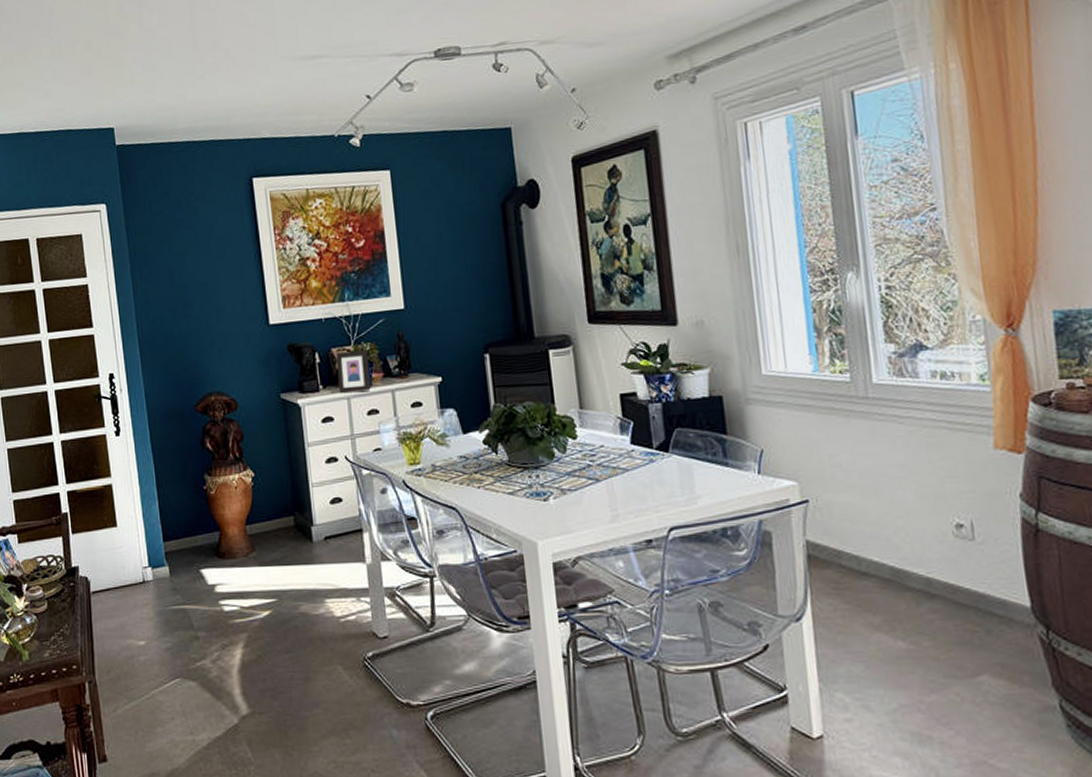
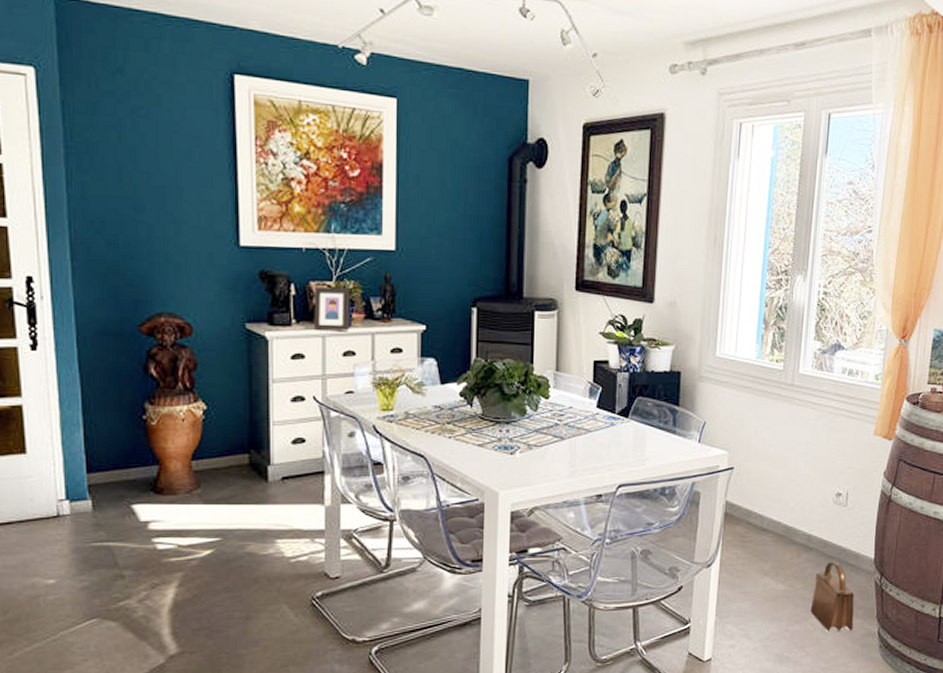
handbag: none [948,611,1021,704] -> present [810,561,855,632]

